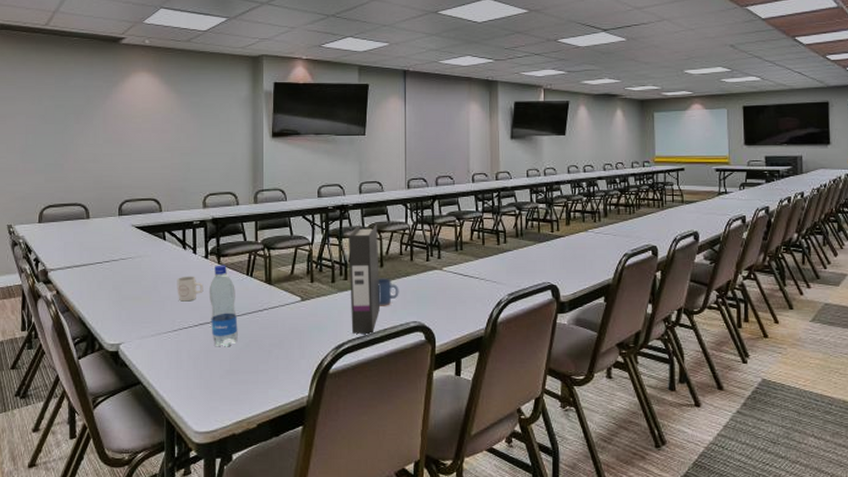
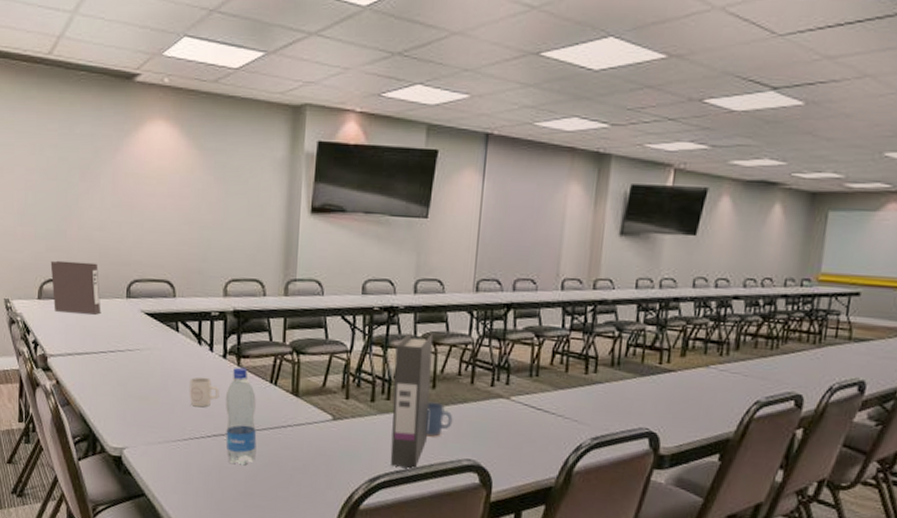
binder: none [49,189,96,232] -> present [50,260,101,315]

